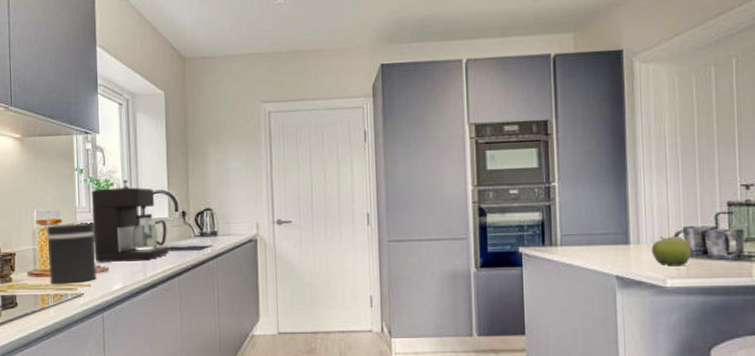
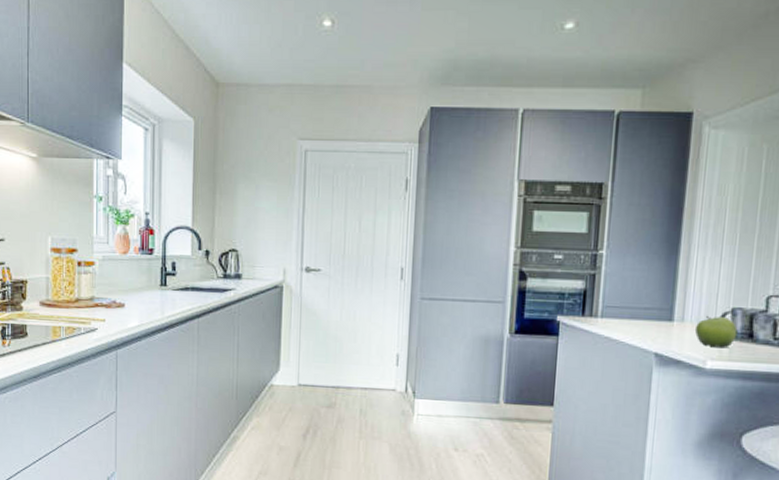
cylinder: present [47,222,97,286] -> none [61,253,112,319]
coffee maker: present [91,187,169,262] -> none [110,219,189,300]

